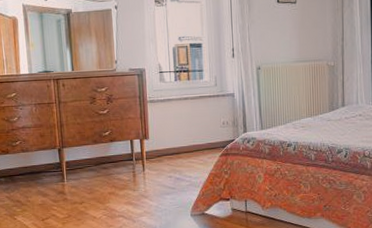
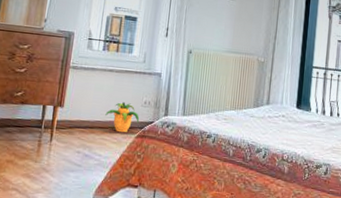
potted plant: none [188,125,221,153] -> present [105,101,140,132]

